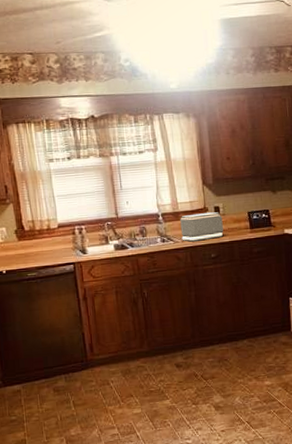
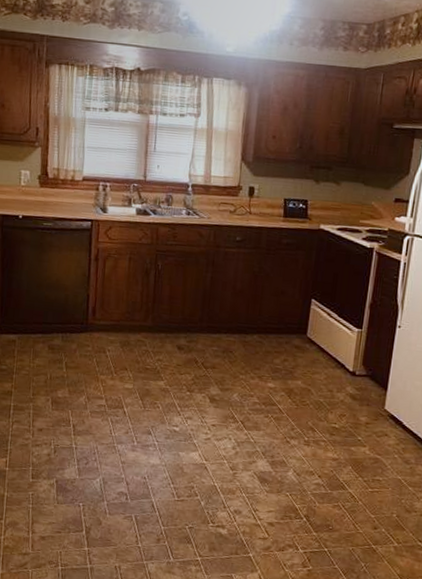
toaster: present [180,212,224,242] -> none [208,190,256,221]

